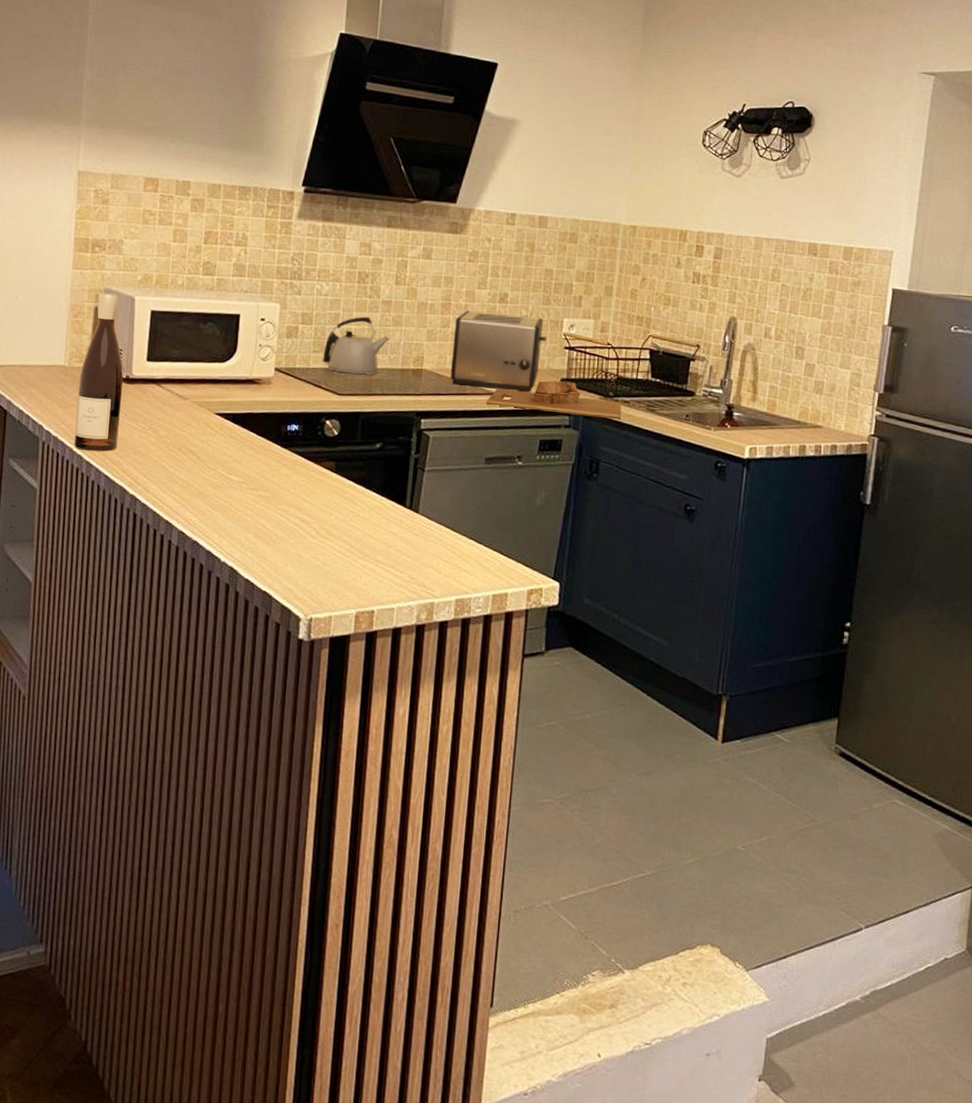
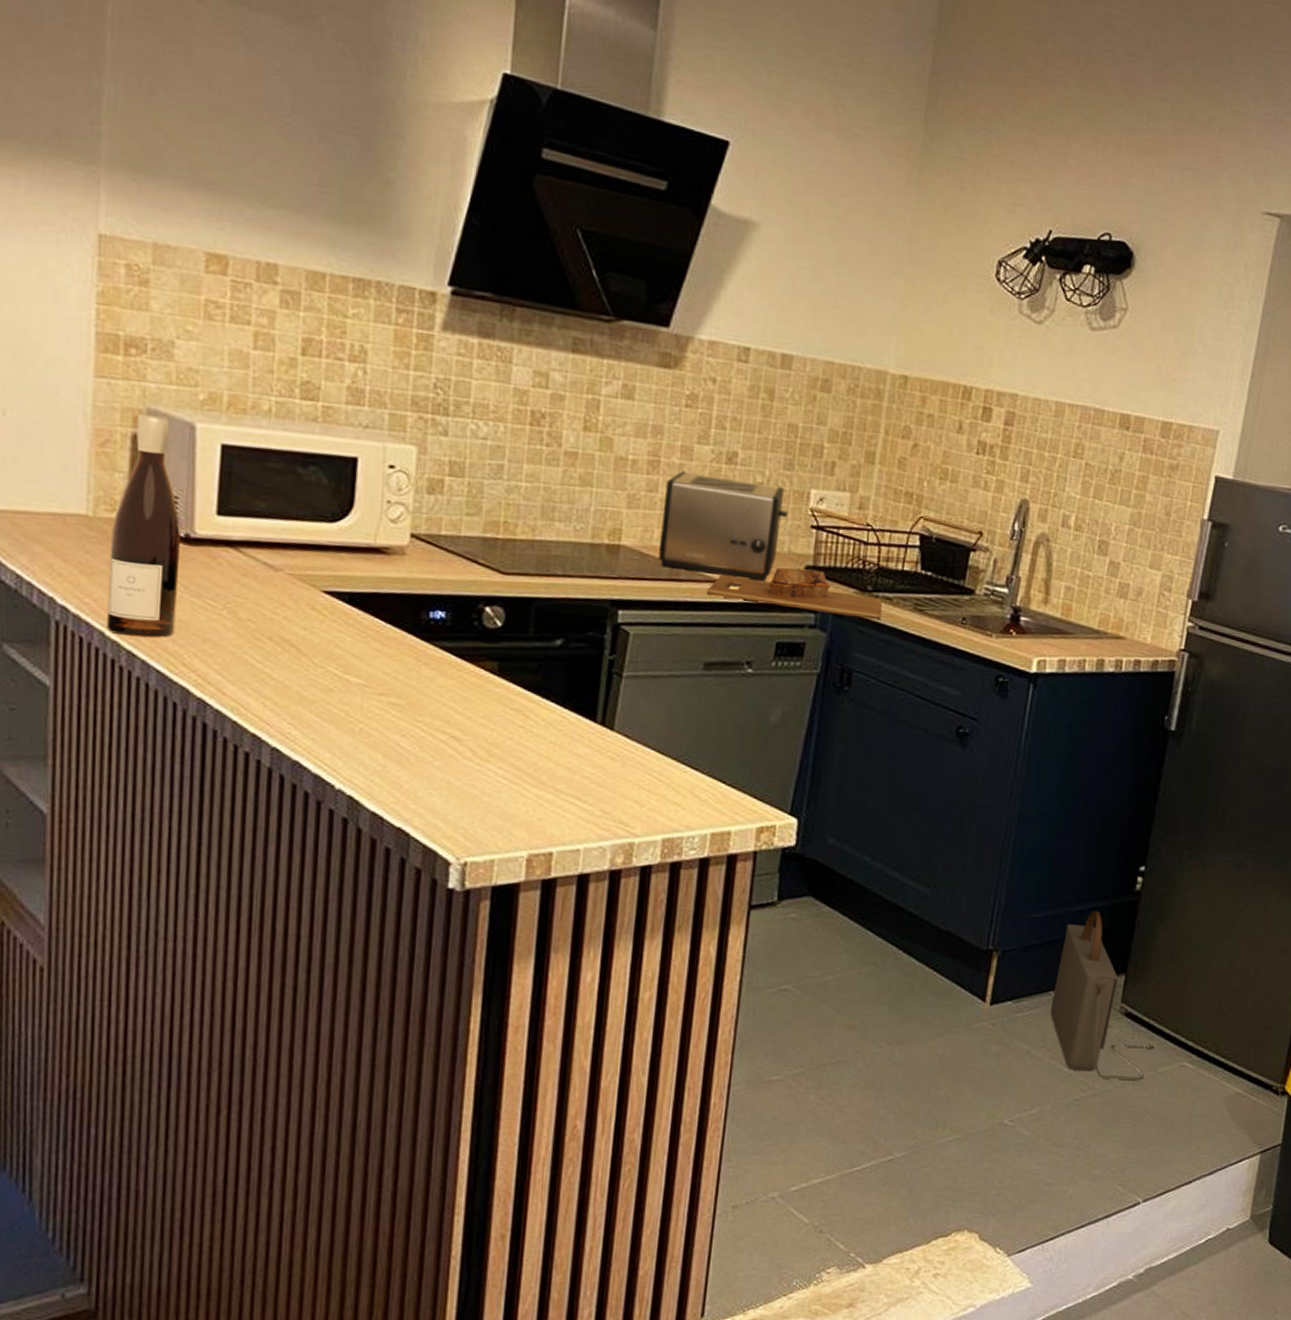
kettle: present [323,316,389,376] -> none [480,471,575,551]
shopping bag: none [773,661,868,814] -> present [1050,910,1155,1080]

